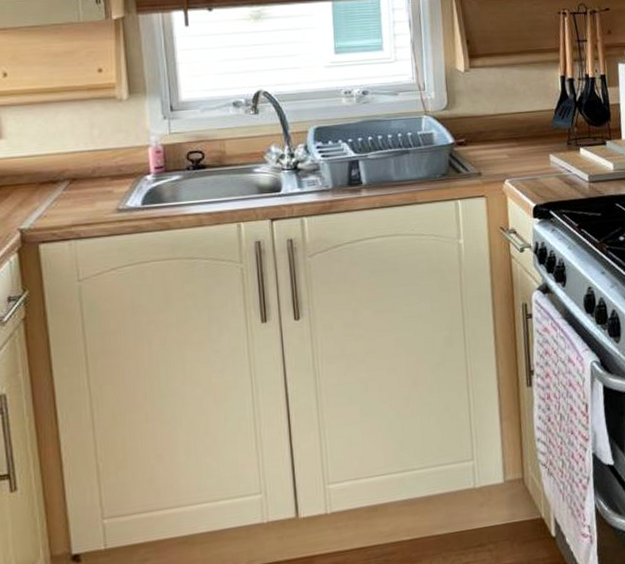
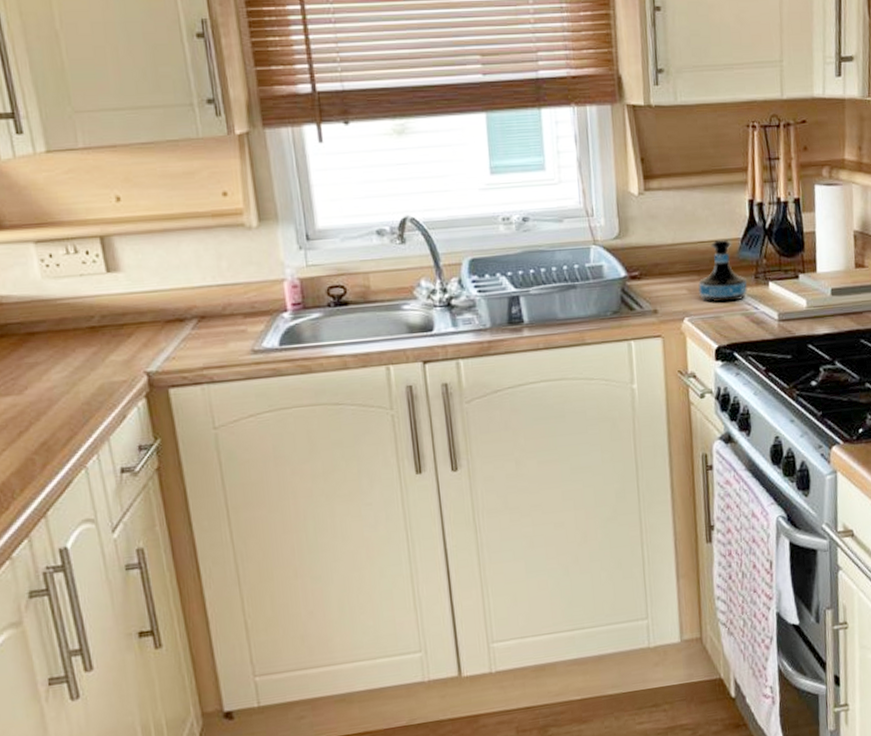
tequila bottle: none [517,110,561,166] -> present [698,238,748,303]

